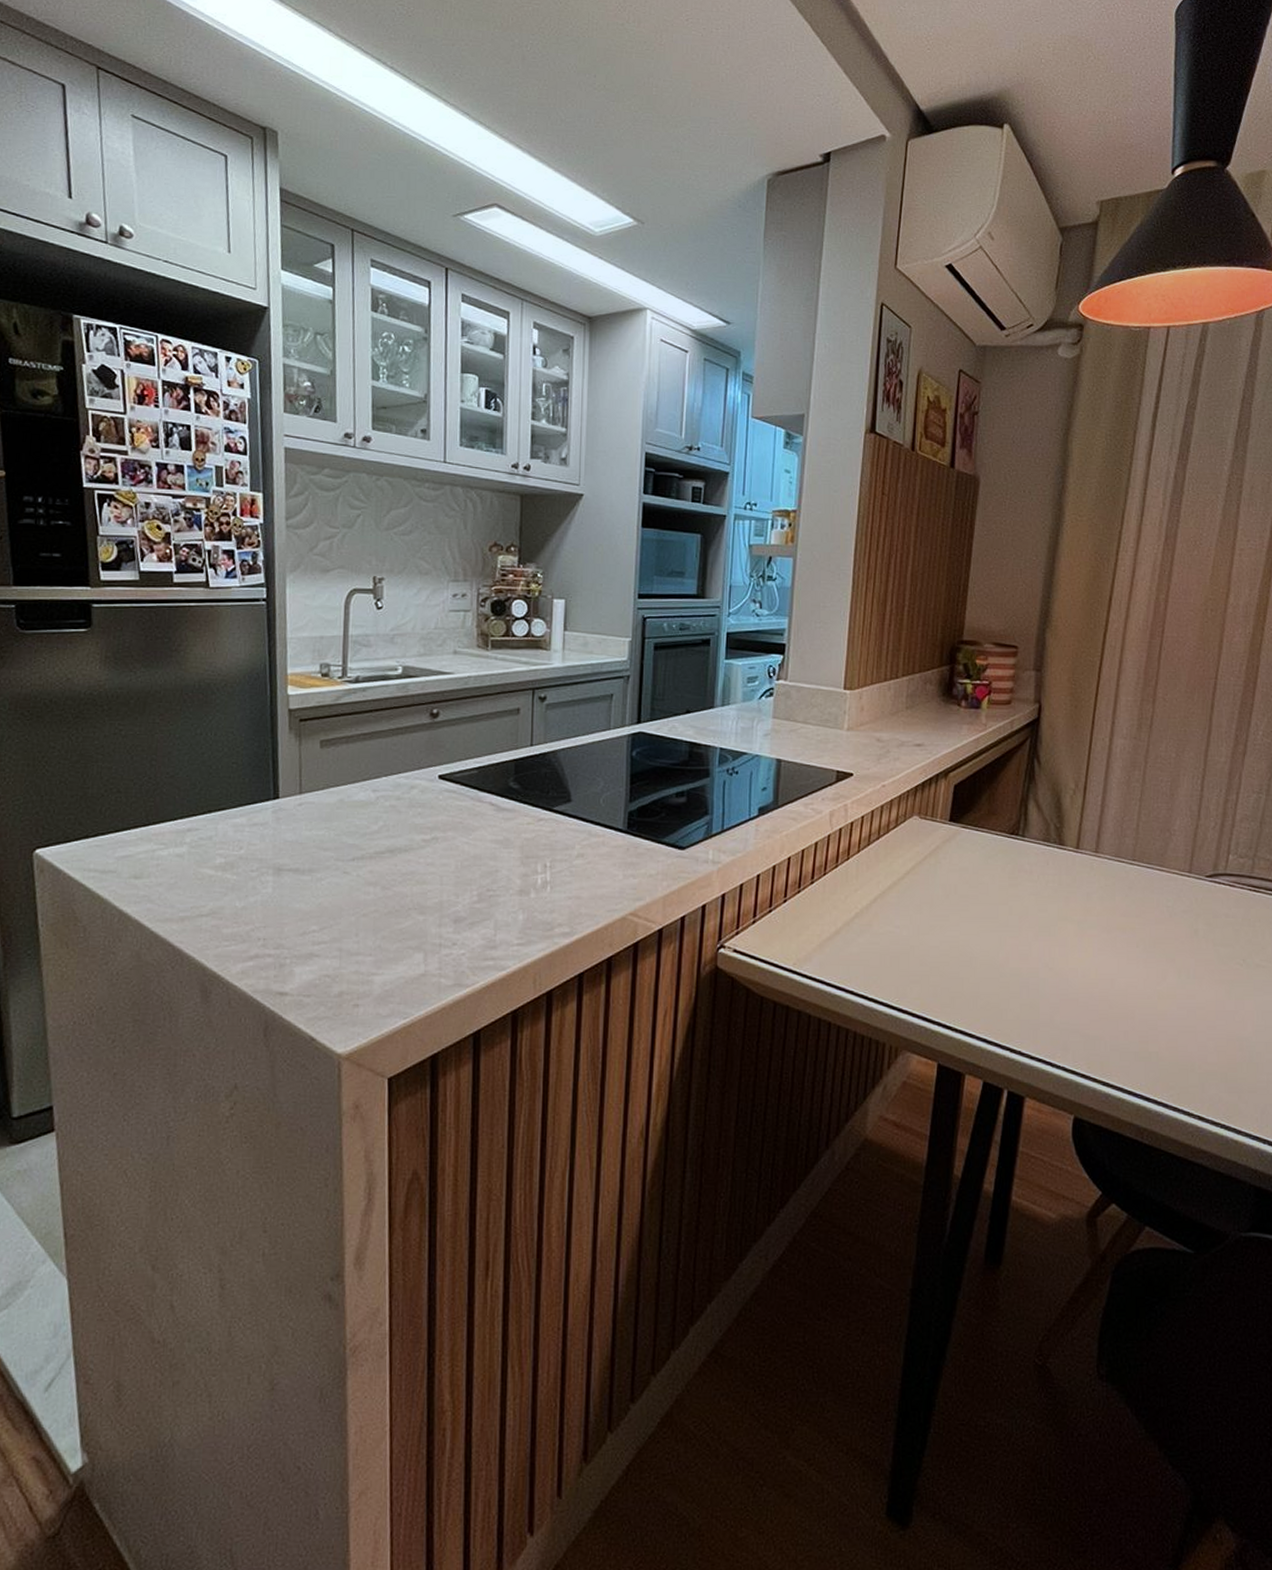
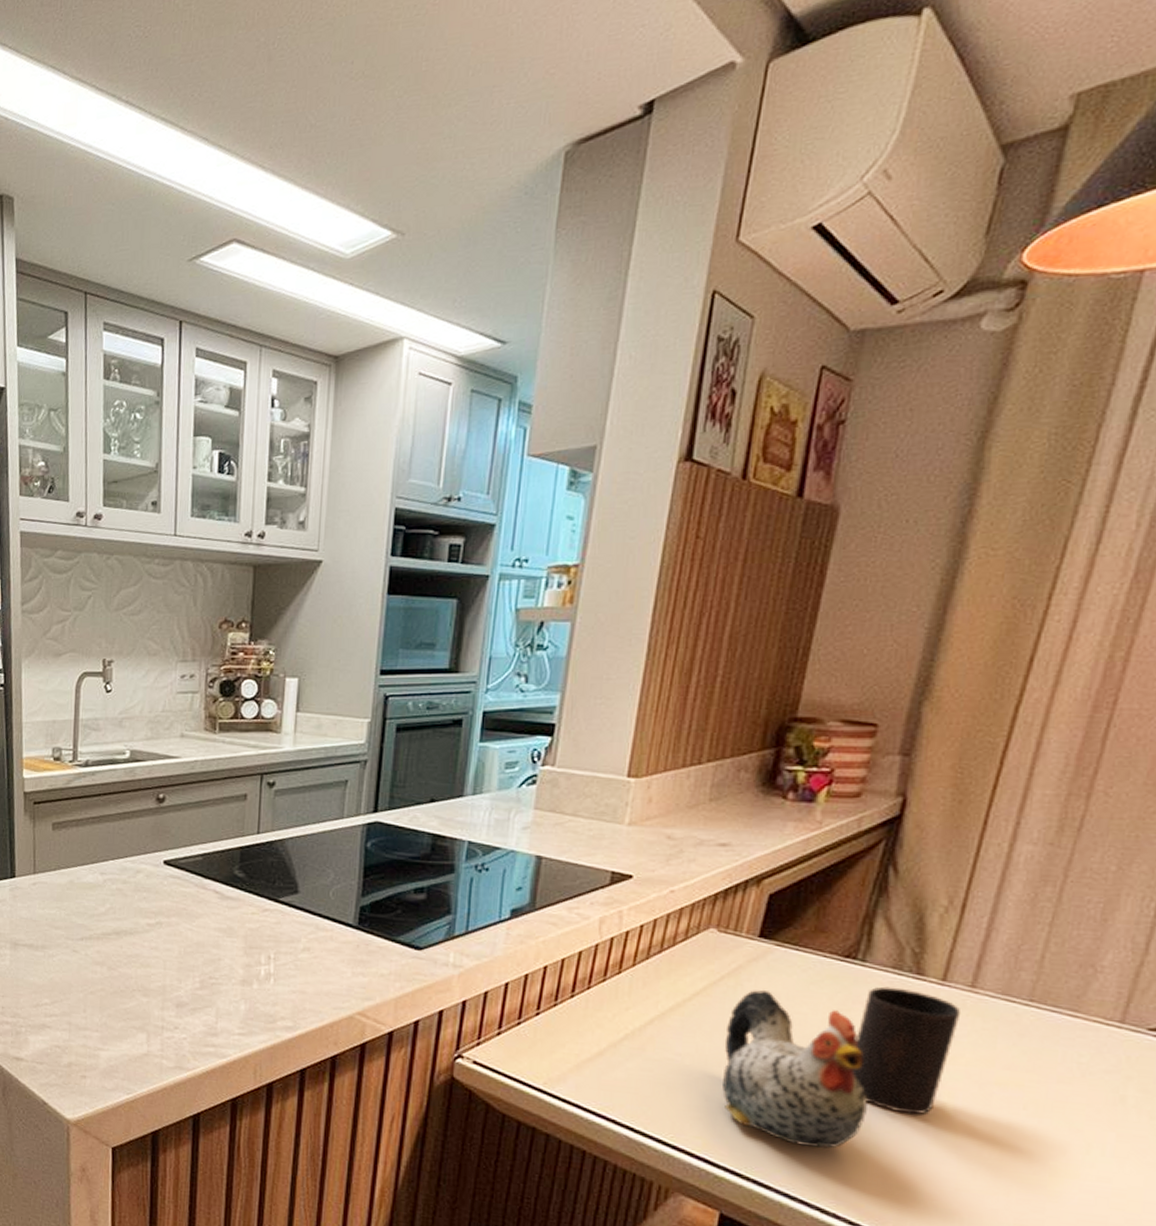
chicken figurine: none [931,865,1035,997] -> present [722,989,868,1149]
cup: none [1022,856,1091,960] -> present [851,986,961,1115]

